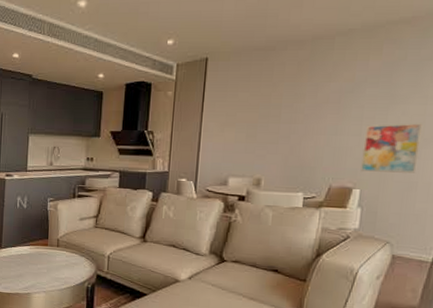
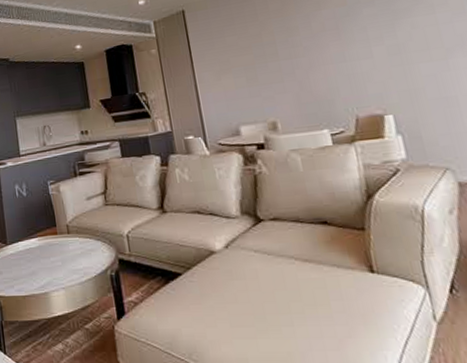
wall art: present [361,123,422,173] -> none [375,33,451,95]

